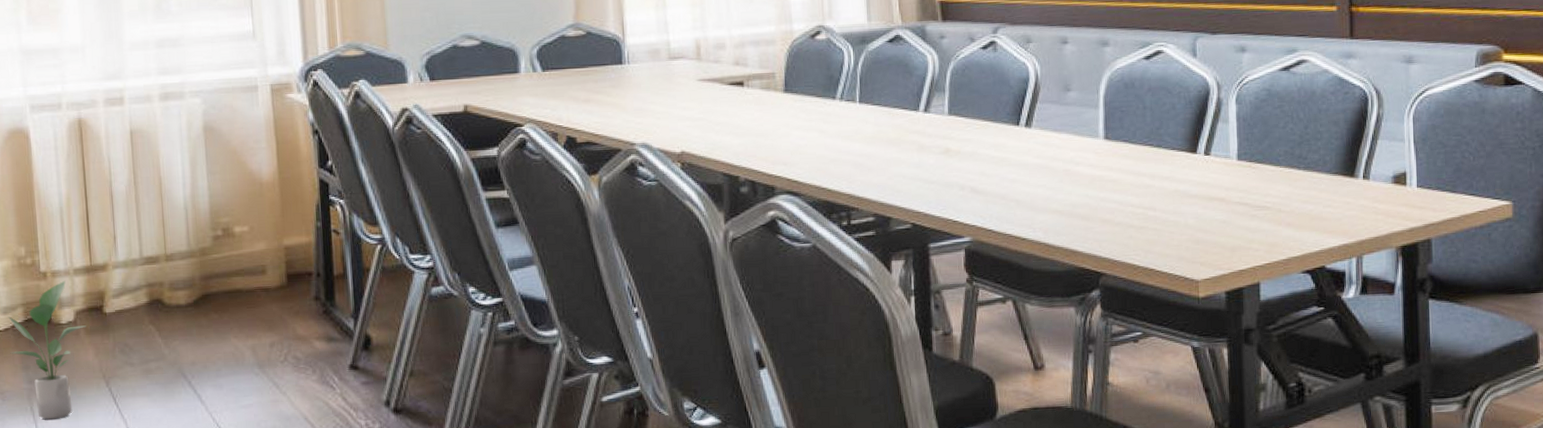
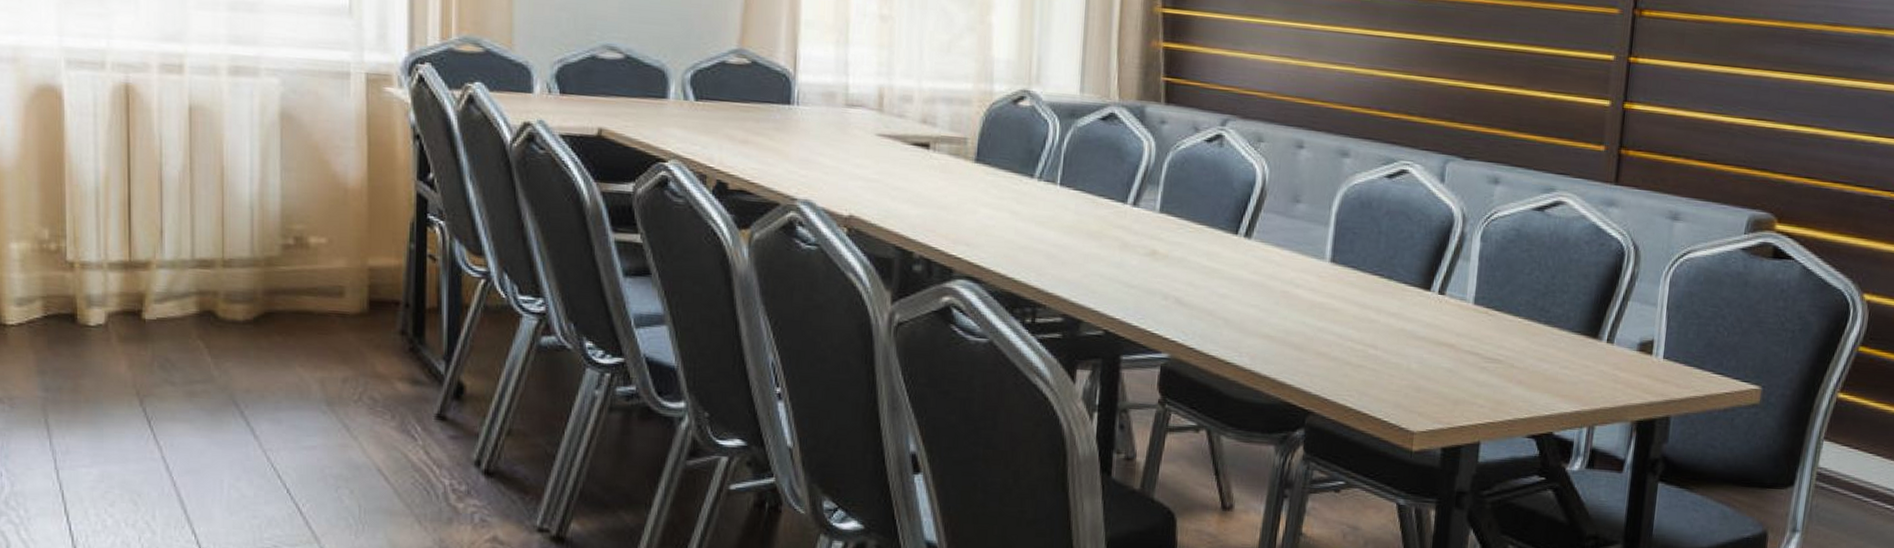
potted plant: present [8,280,86,420] -> none [23,274,120,437]

